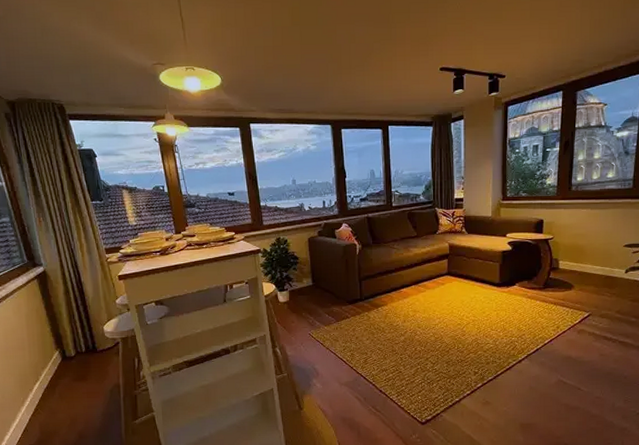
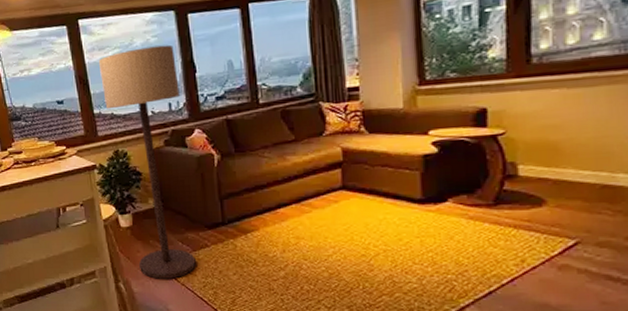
floor lamp: none [266,153,338,344] -> present [98,44,196,279]

